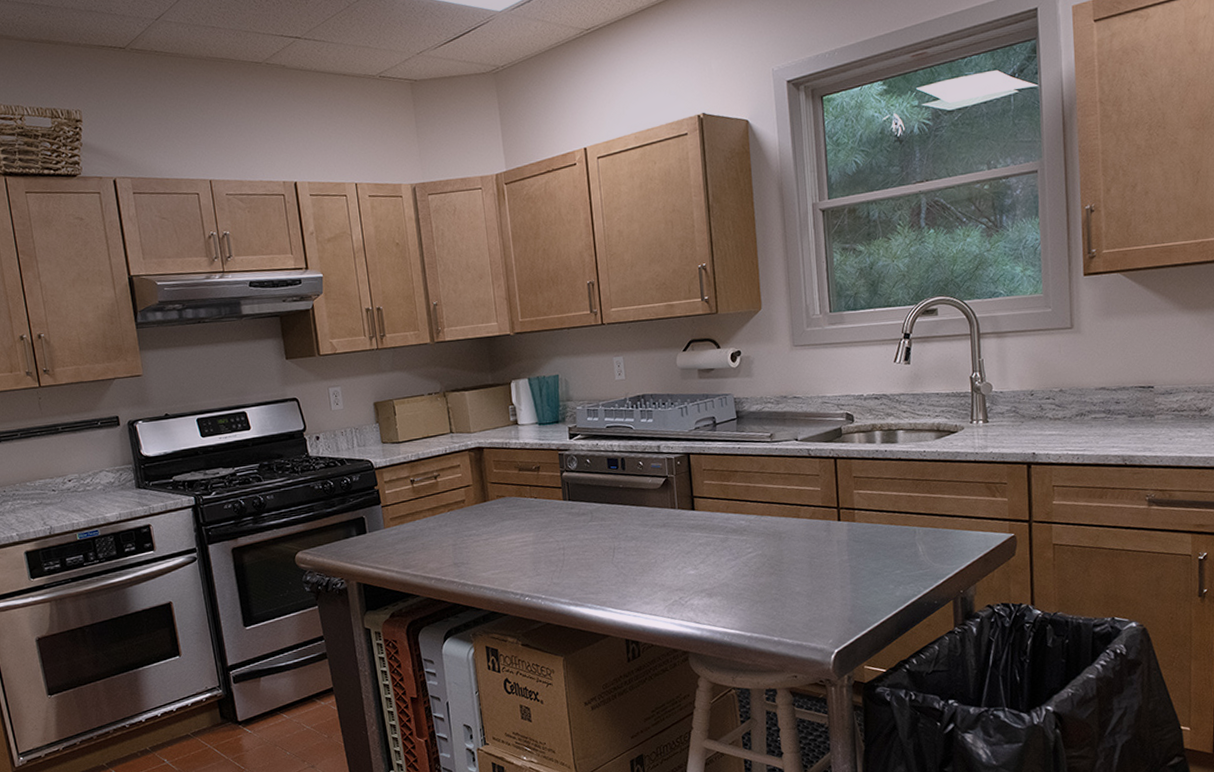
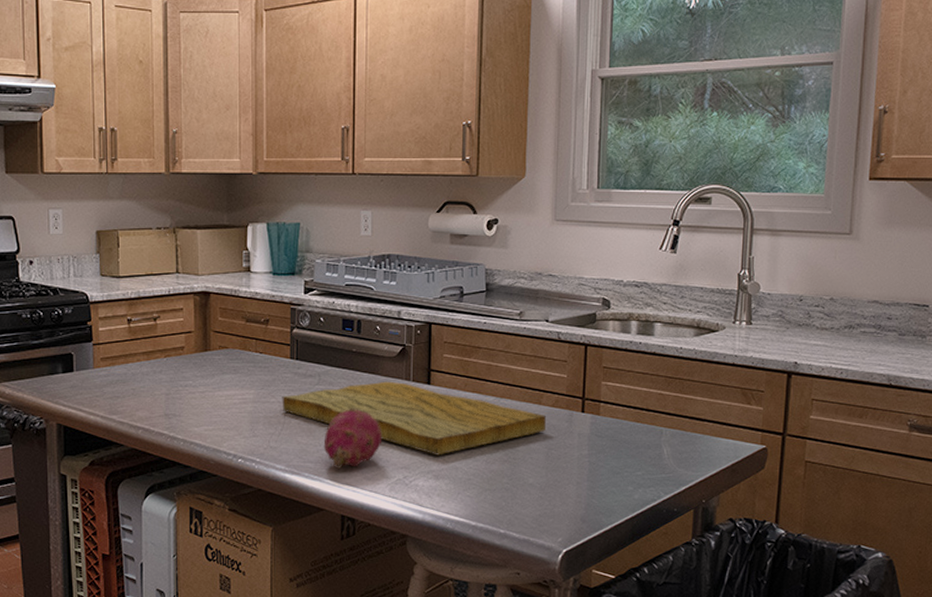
cutting board: none [559,511,806,575] -> present [282,381,546,456]
fruit: none [602,539,656,598] -> present [323,408,382,470]

